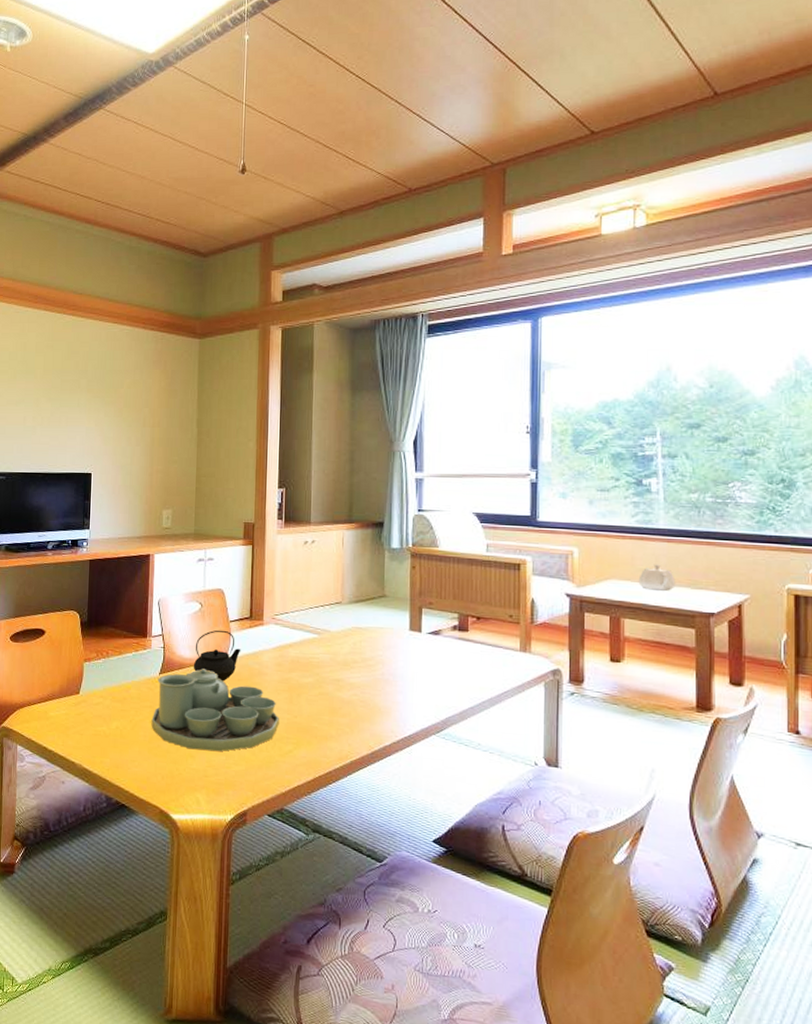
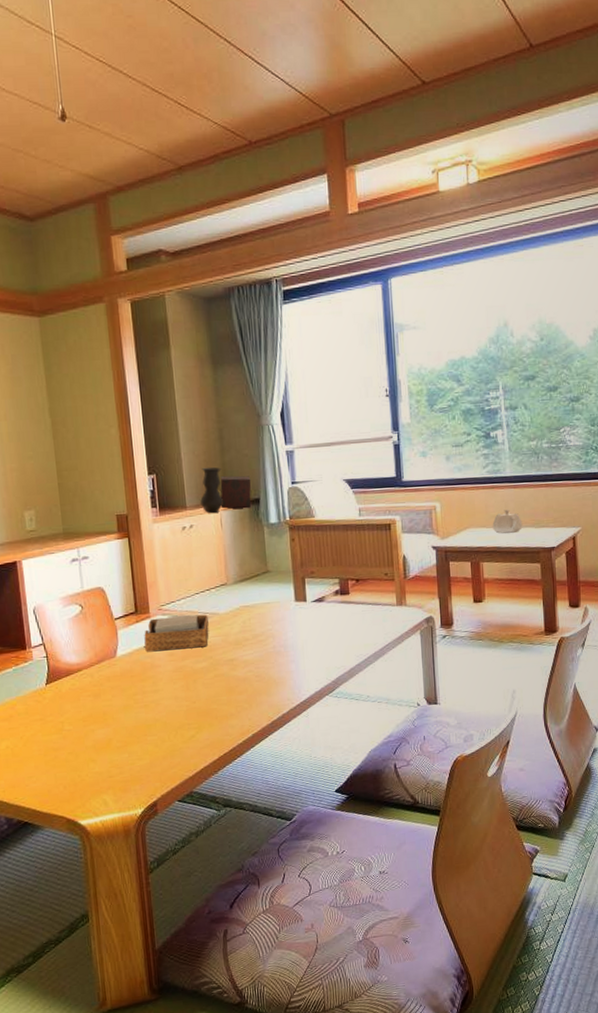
tea set: present [151,669,279,751] -> none [44,671,179,754]
teapot: present [193,630,241,682] -> none [81,629,131,681]
napkin holder: none [255,626,319,663] -> present [144,614,209,652]
vase: none [325,486,349,531] -> present [200,467,223,513]
decorative box: none [344,497,377,531] -> present [220,475,251,509]

